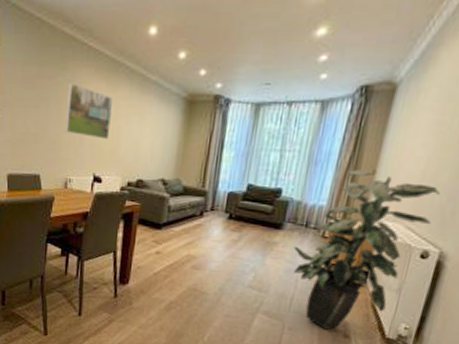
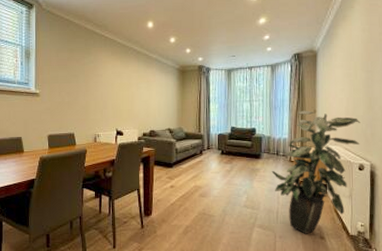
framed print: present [65,83,112,140] -> none [92,63,126,103]

